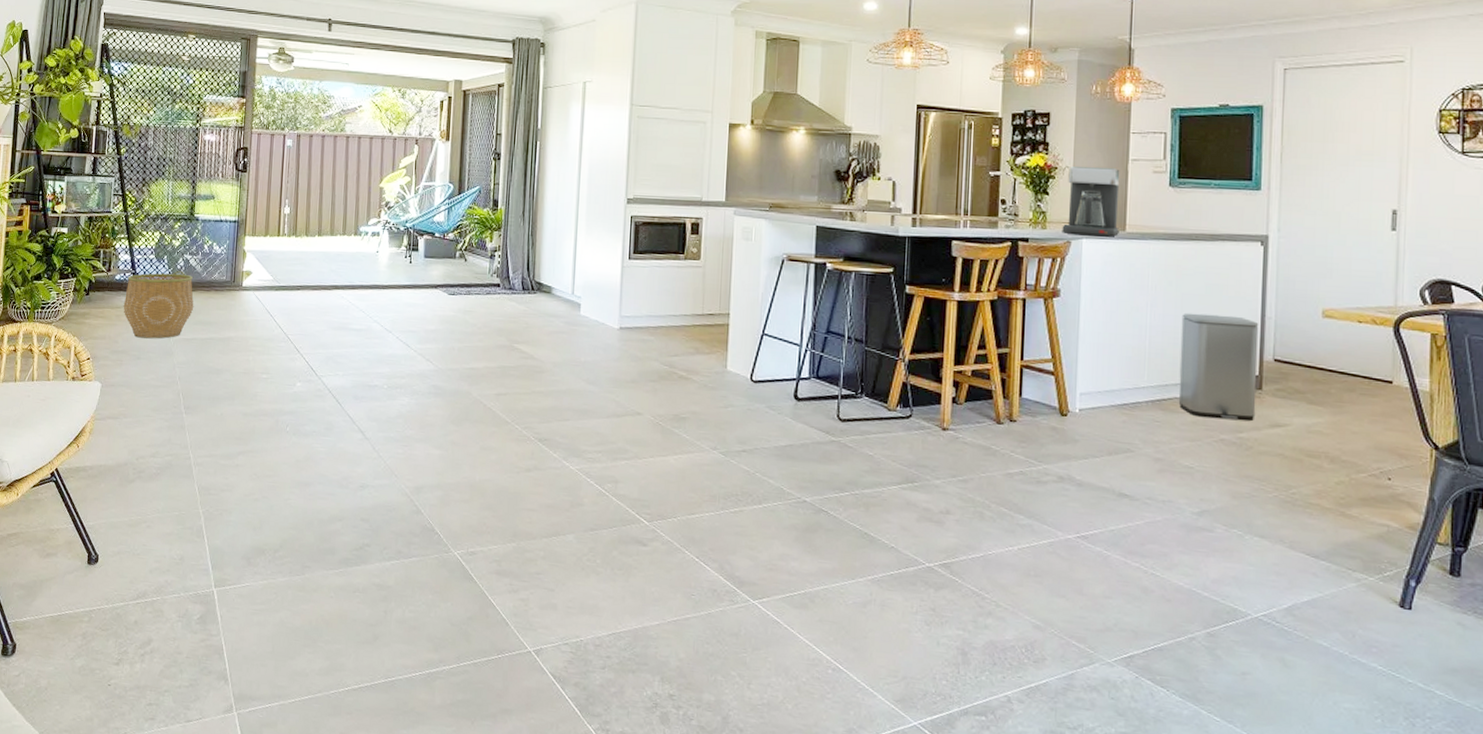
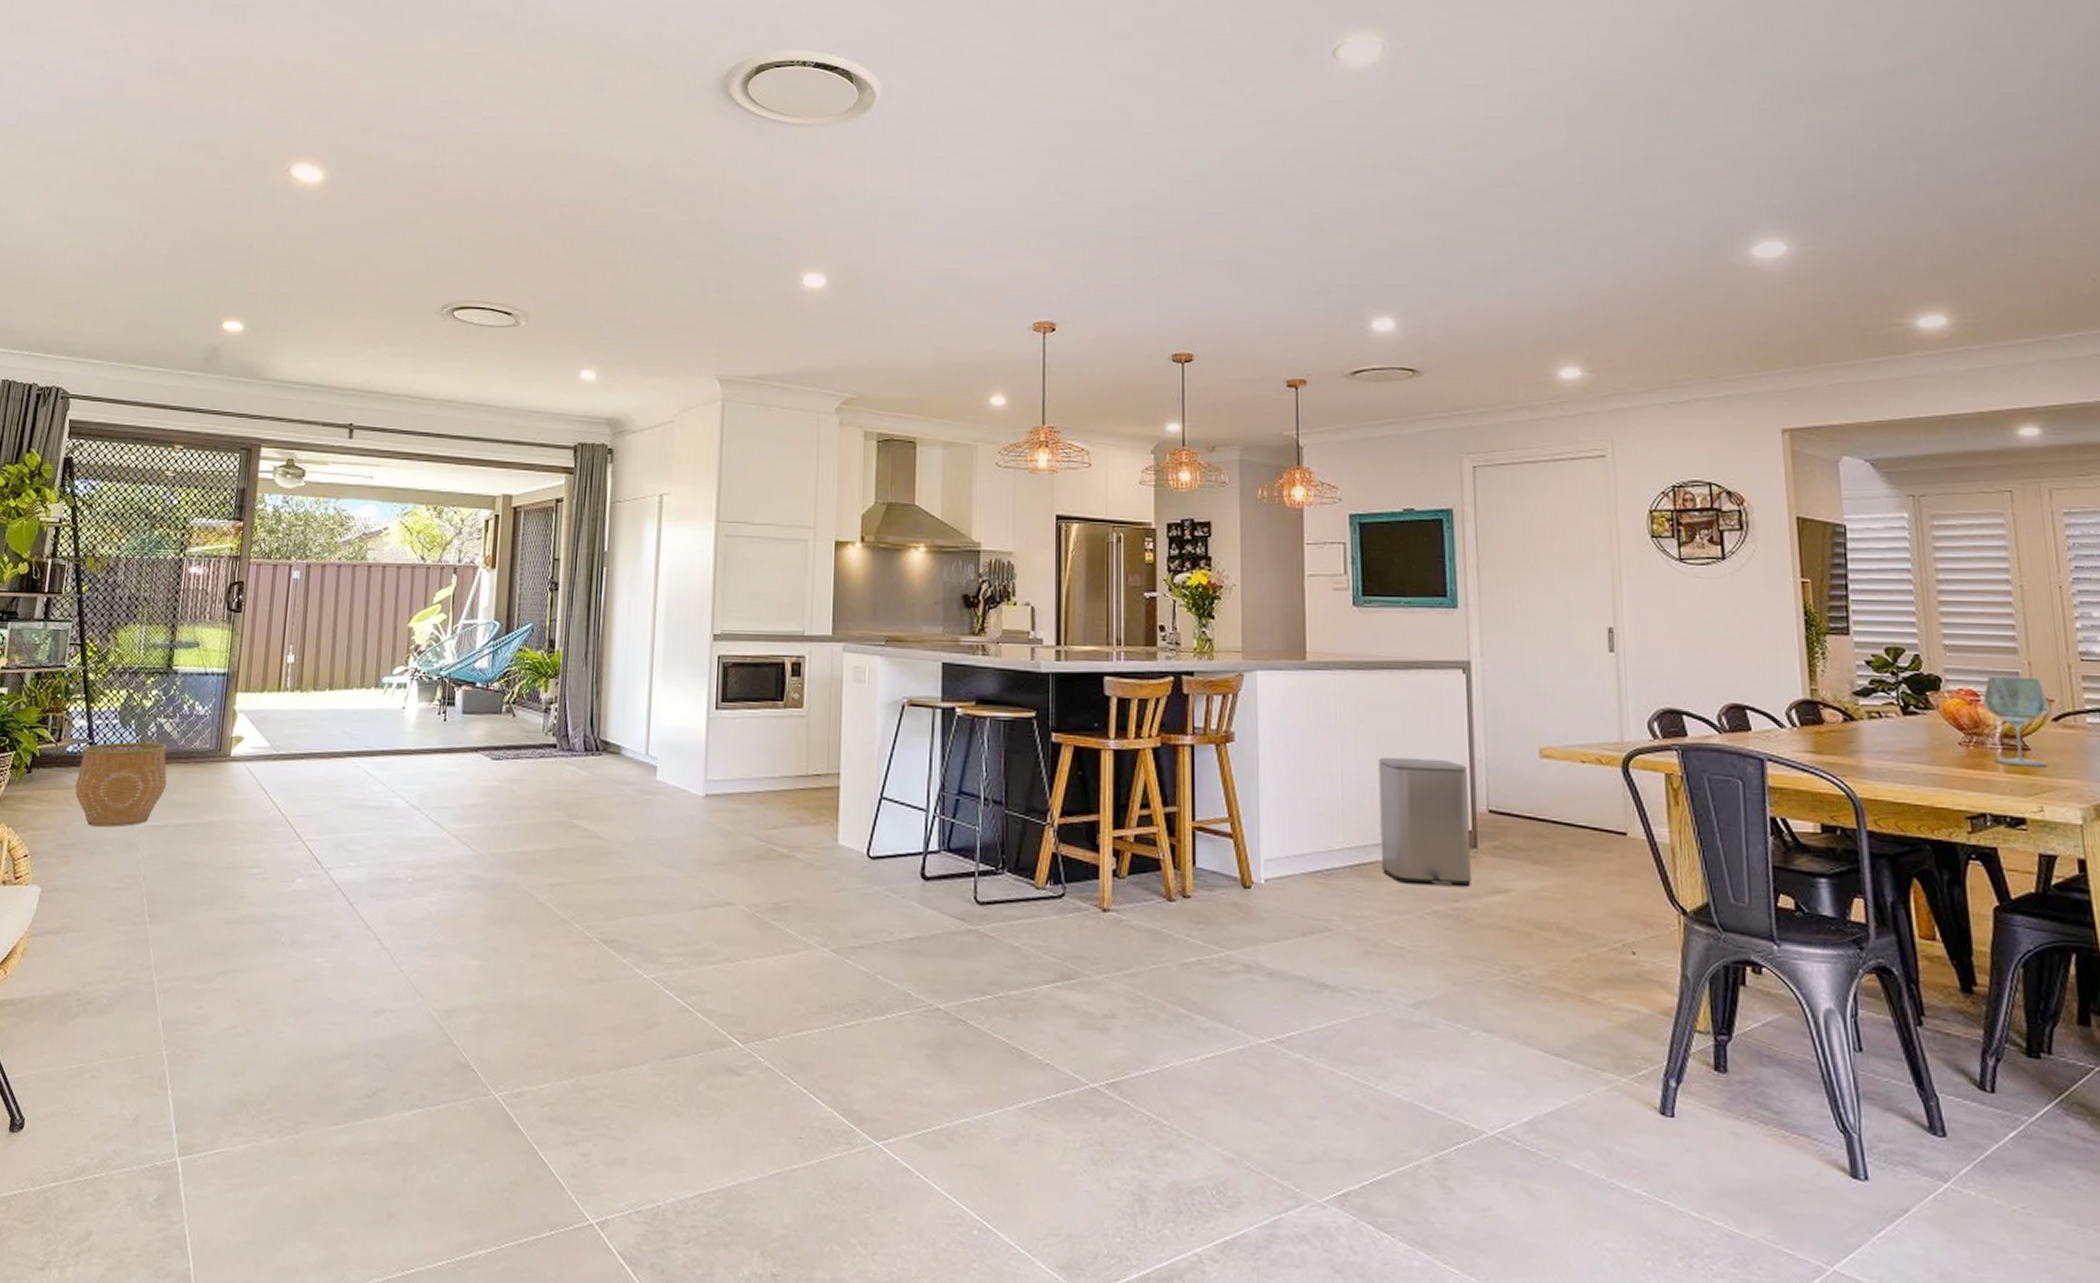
coffee maker: present [1062,166,1120,237] -> none [1232,584,1299,668]

